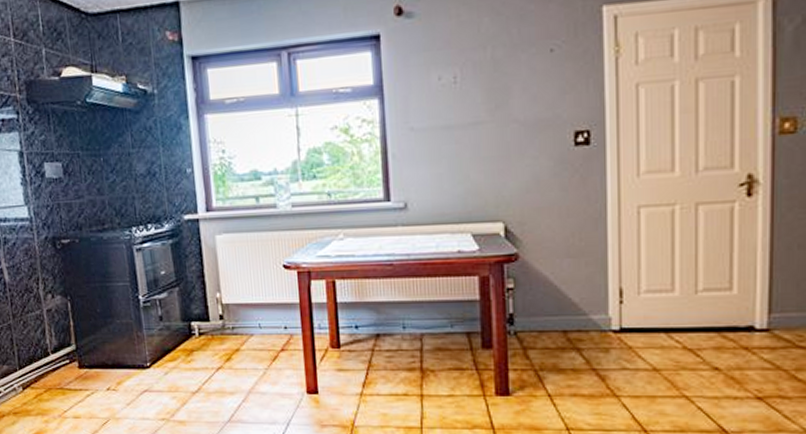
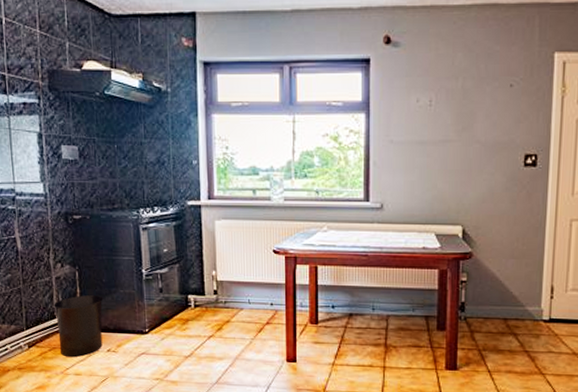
waste bin: none [46,328,102,399] -> present [54,295,103,358]

